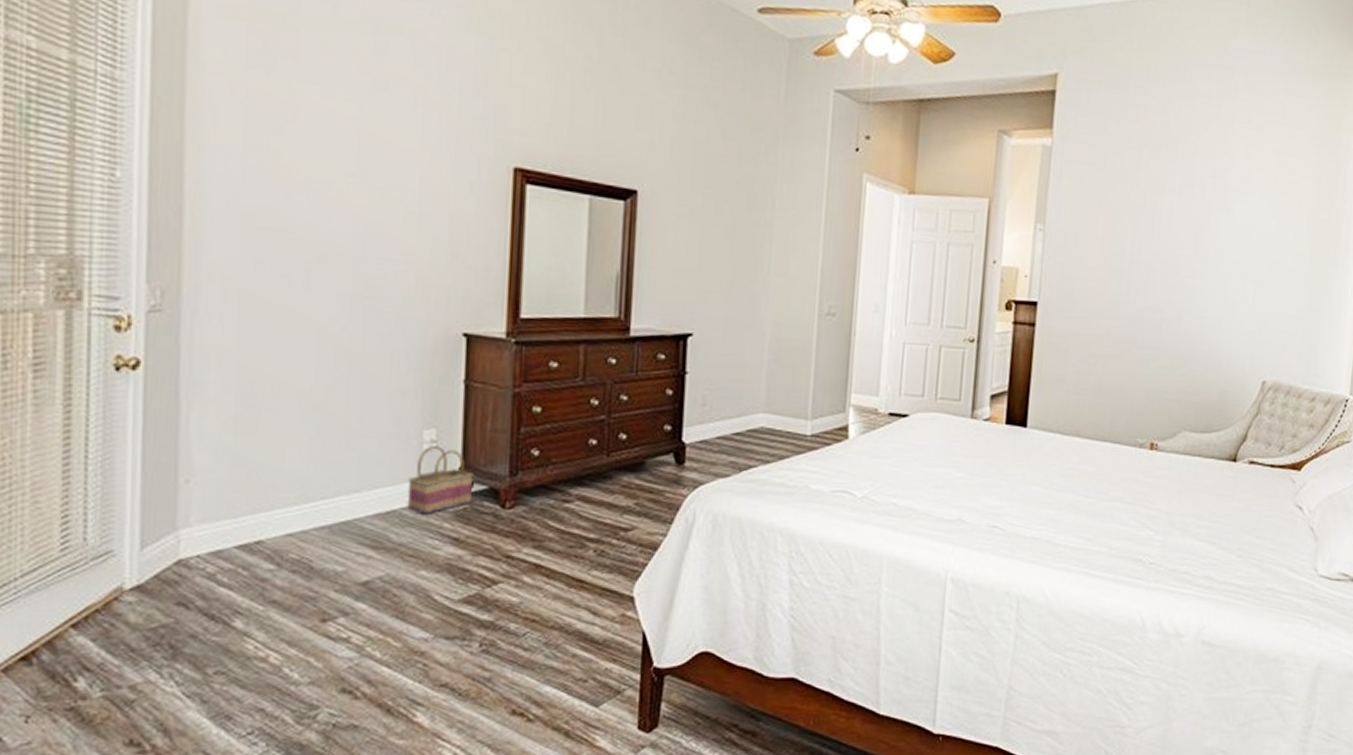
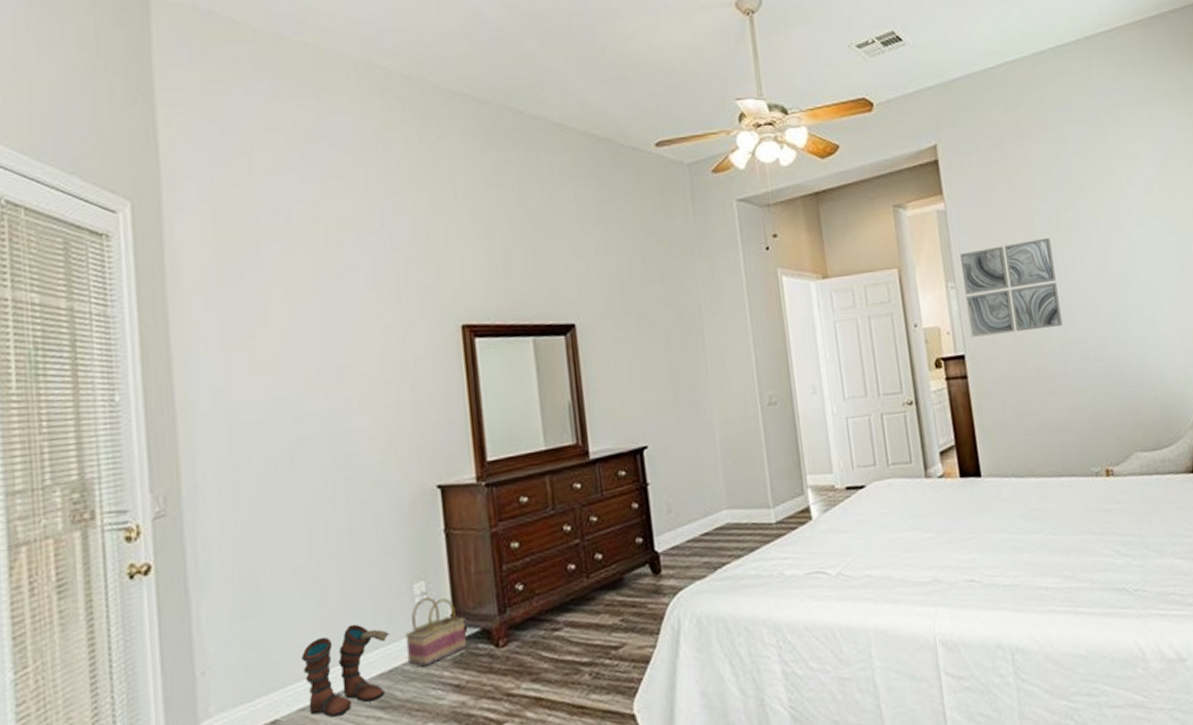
boots: none [294,459,392,548] -> present [301,624,390,717]
wall art: none [1048,195,1151,291] -> present [959,237,1062,337]

